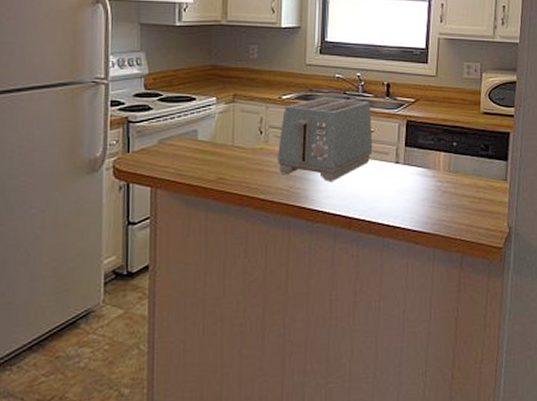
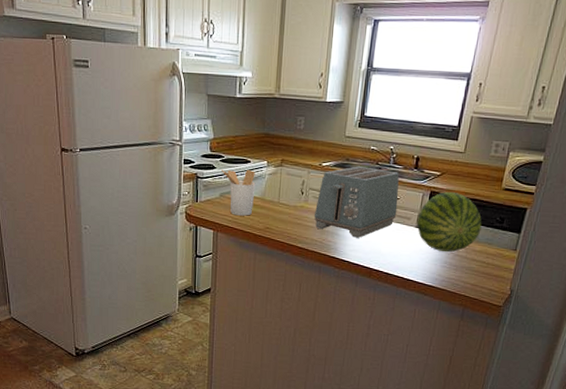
utensil holder: none [160,108,203,166] -> present [221,169,256,216]
fruit: none [396,119,467,189] -> present [416,191,482,252]

